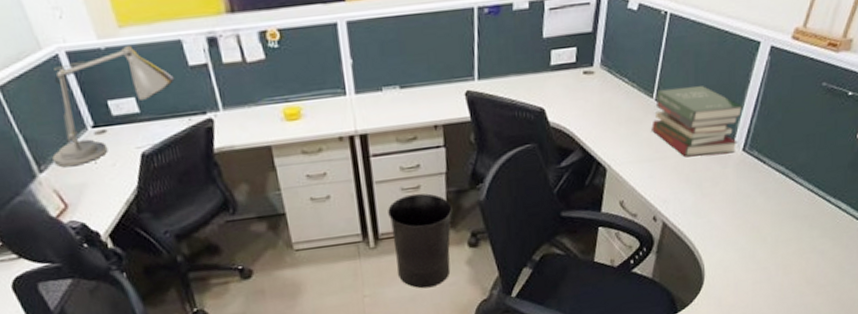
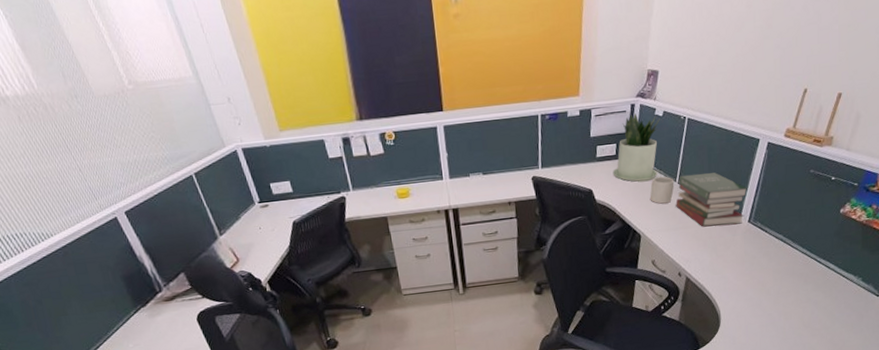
desk lamp: present [52,45,175,167] -> none [229,143,319,232]
waste bin: present [388,193,453,288] -> none [473,253,522,326]
planter: none [571,6,634,98] -> present [612,113,660,182]
mug: none [618,90,651,128] -> present [650,176,675,204]

